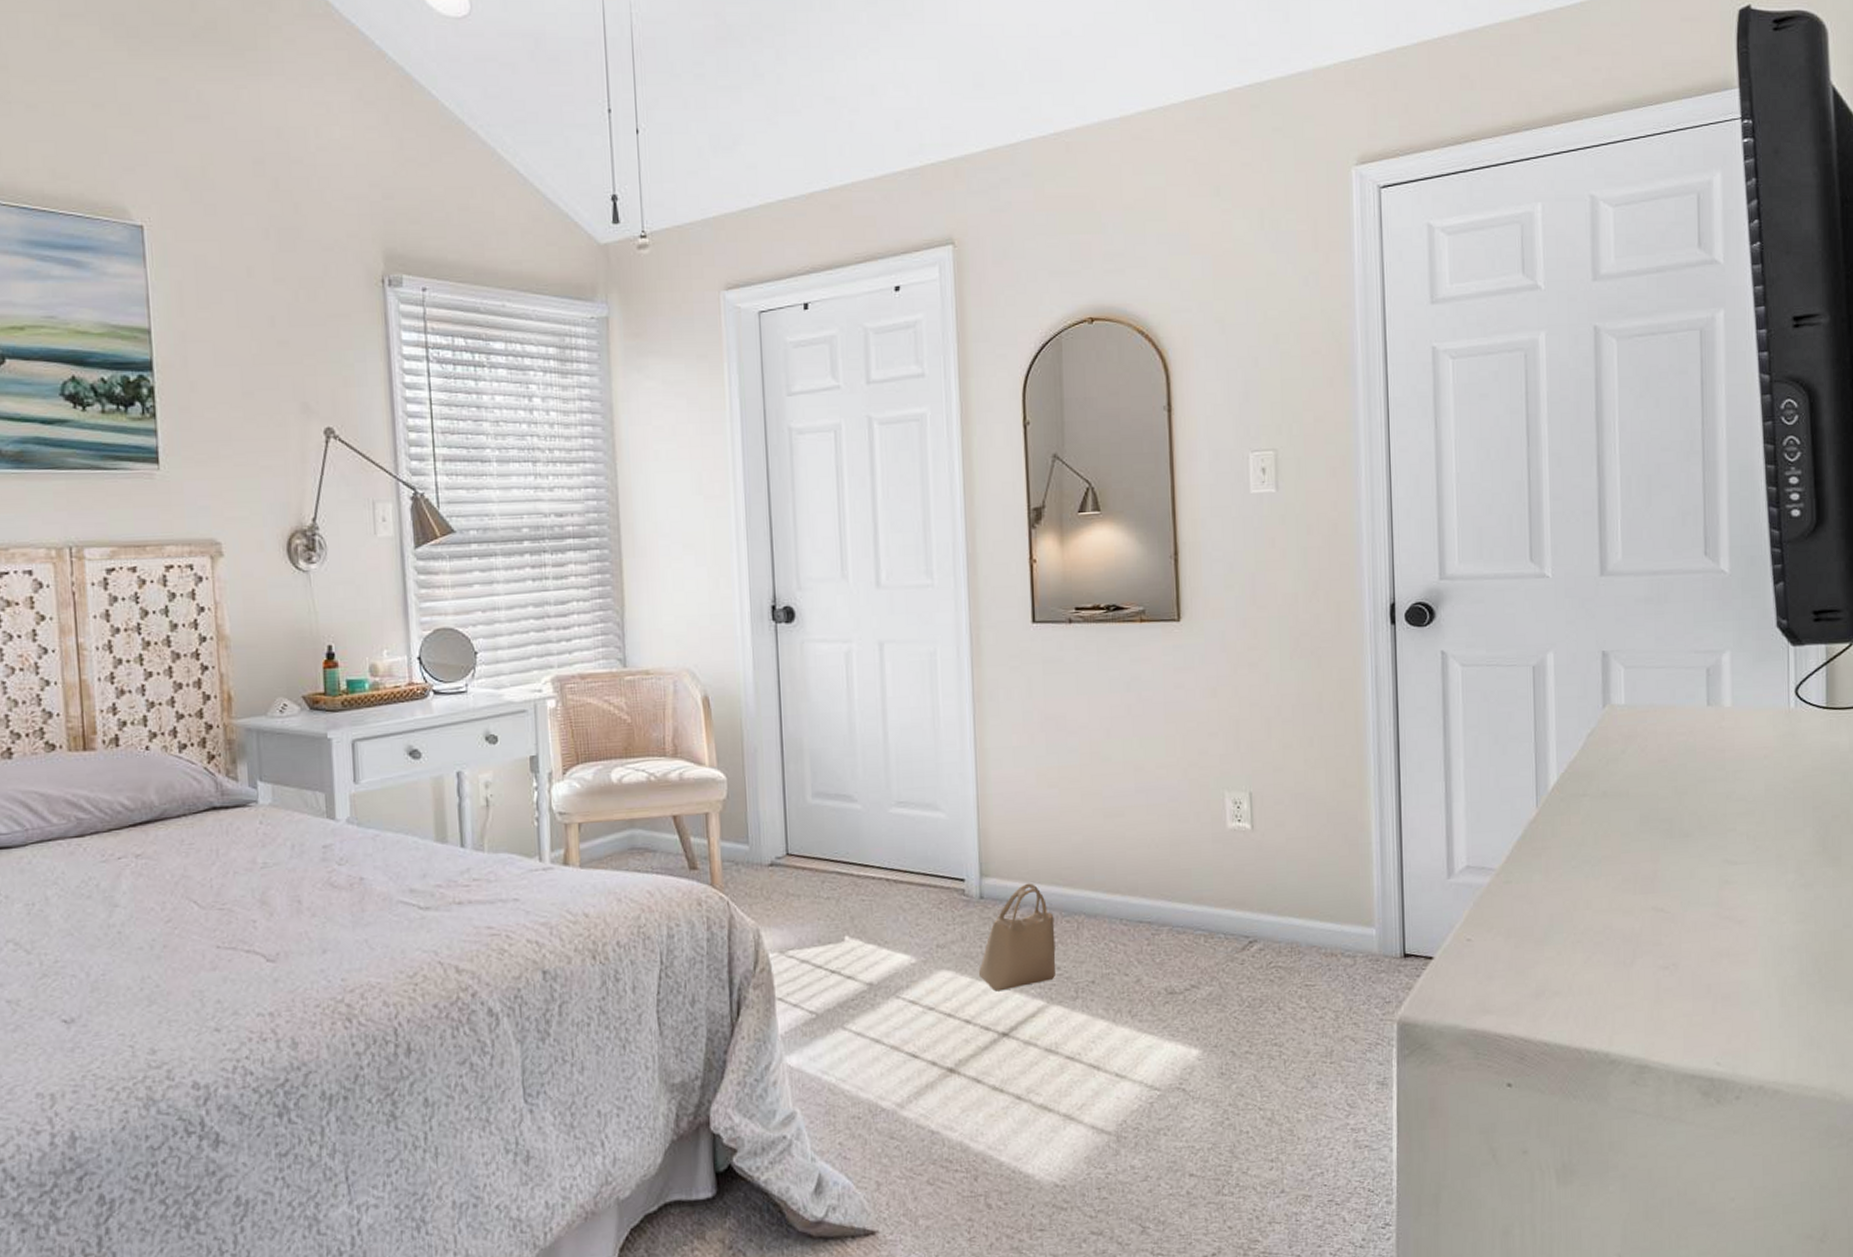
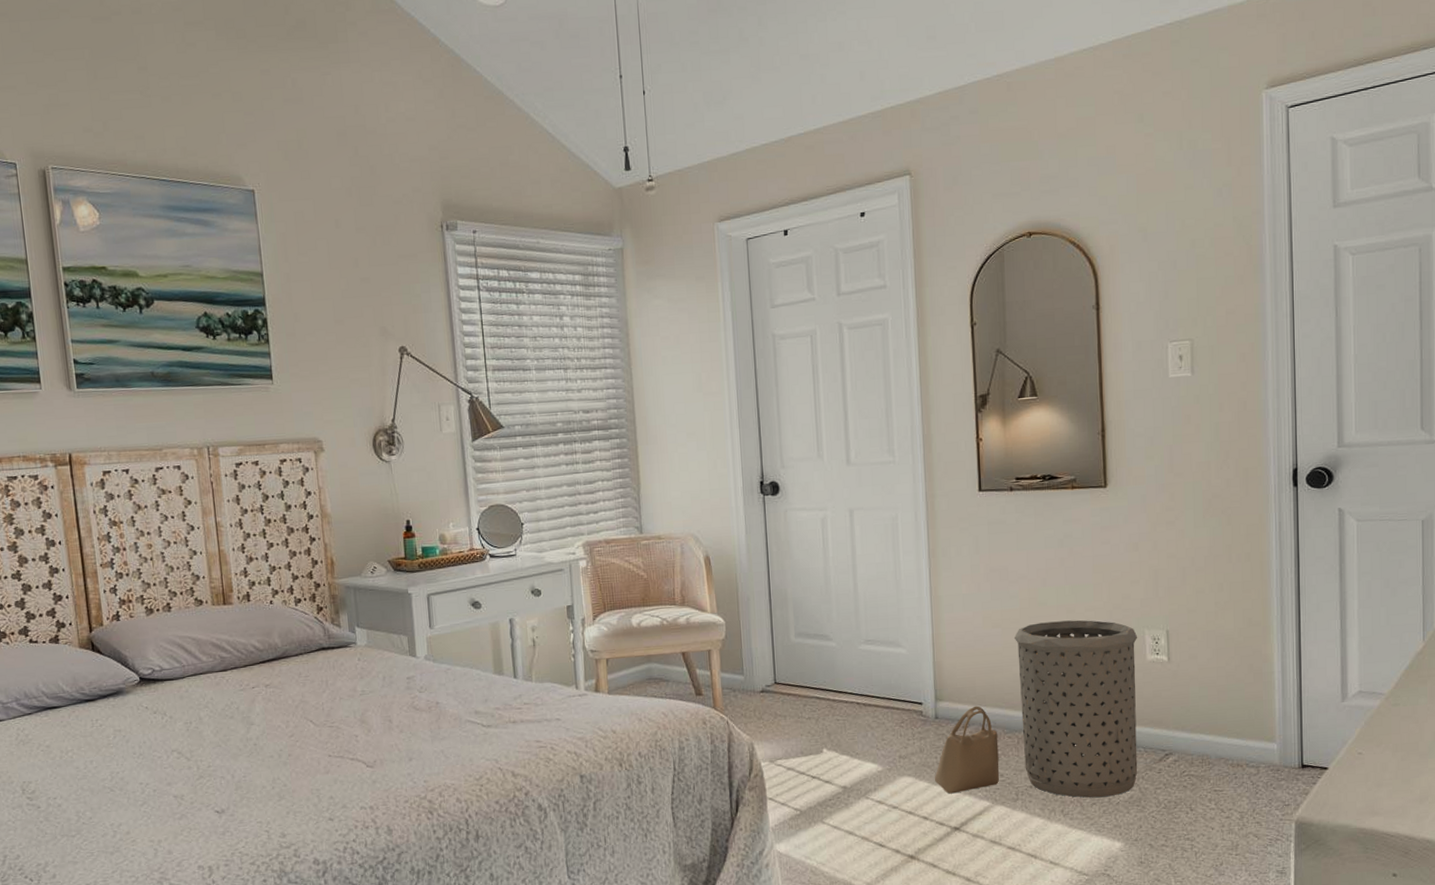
laundry basket: none [1073,779,1218,995] -> present [1013,620,1138,798]

